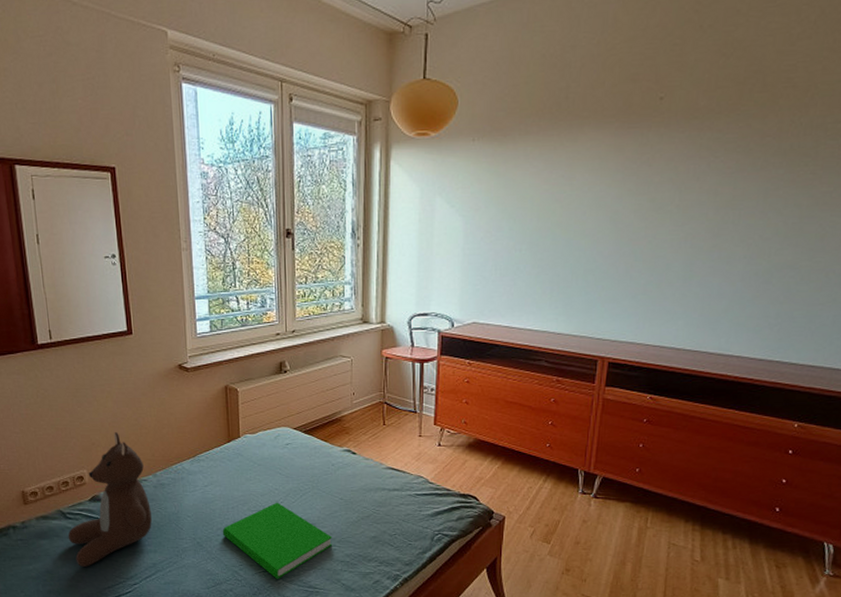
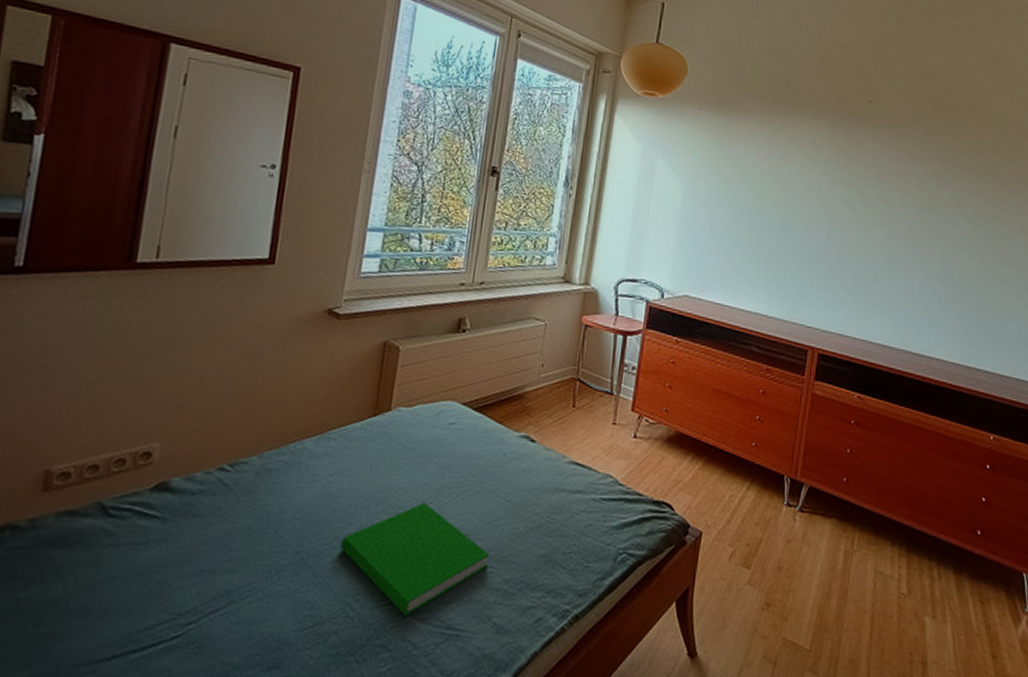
teddy bear: present [68,432,152,567] -> none [100,391,248,594]

